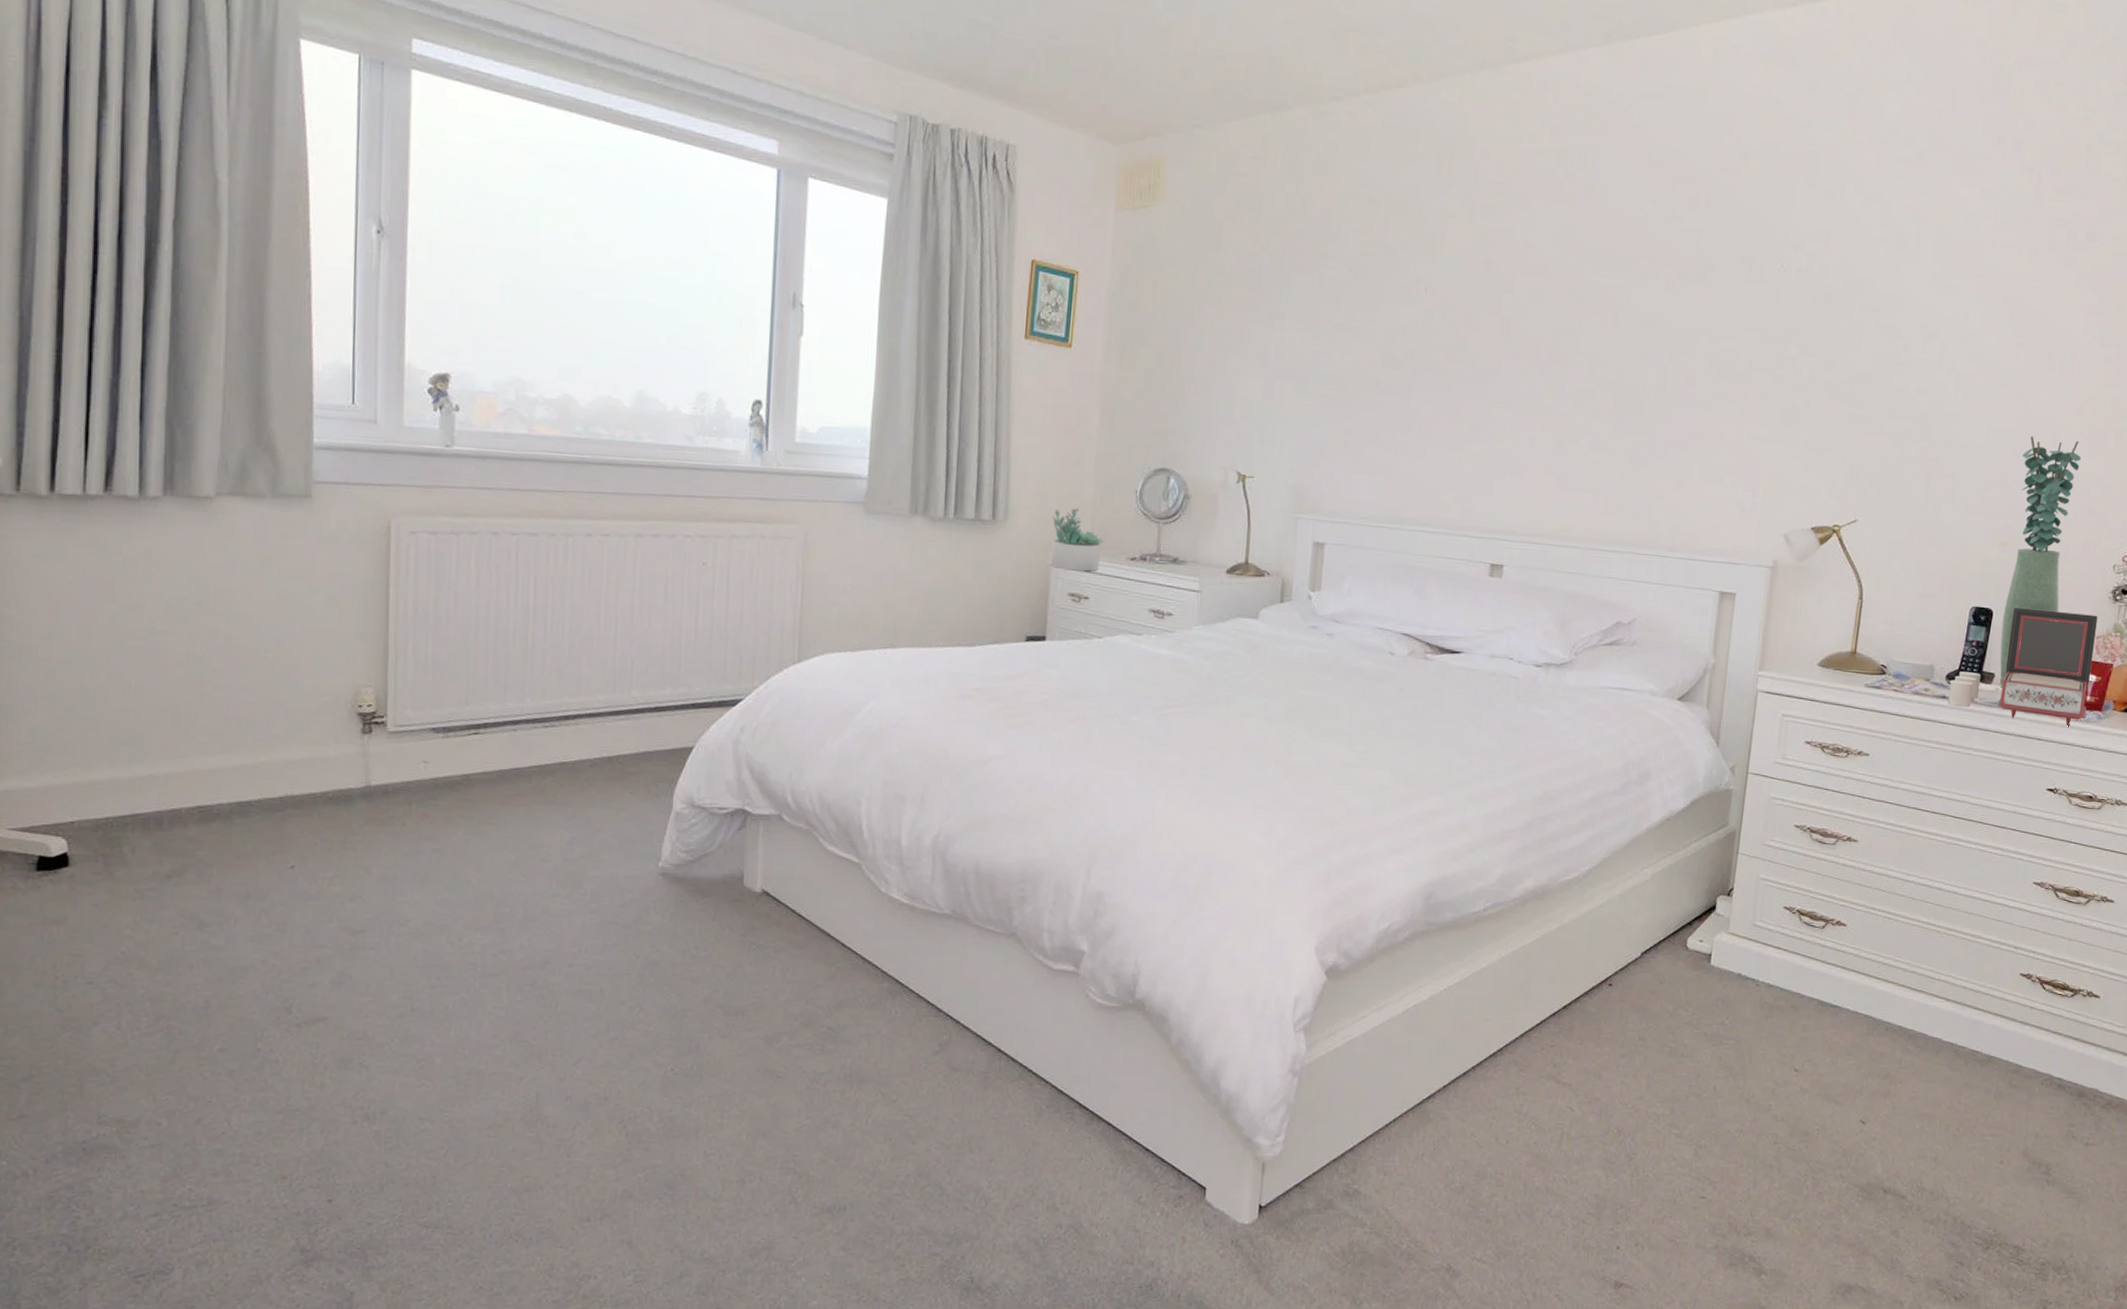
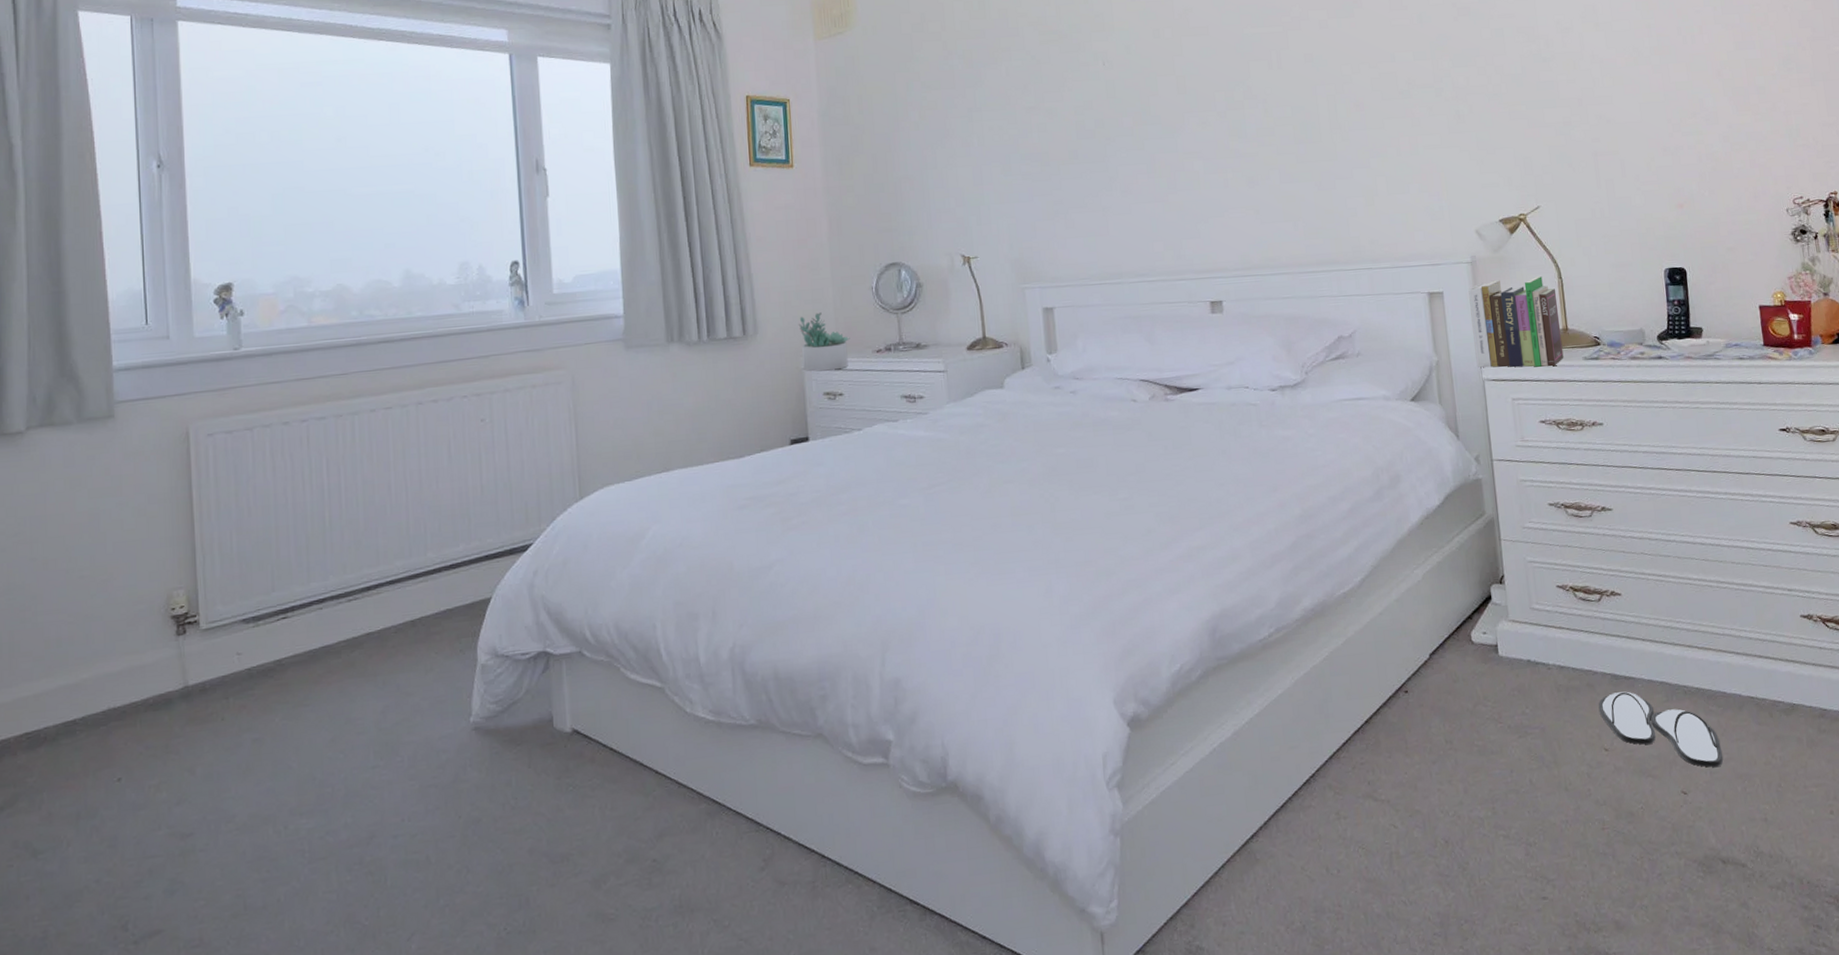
books: none [1754,590,1853,689] -> present [1468,275,1564,368]
slippers: none [1797,1018,1910,1104] -> present [1598,691,1724,768]
candle: present [1948,672,1981,708] -> none [1663,329,1693,365]
jewelry box: present [1997,607,2098,727] -> none [1704,257,1798,367]
vase: present [1999,436,2082,689] -> none [1677,101,1747,341]

